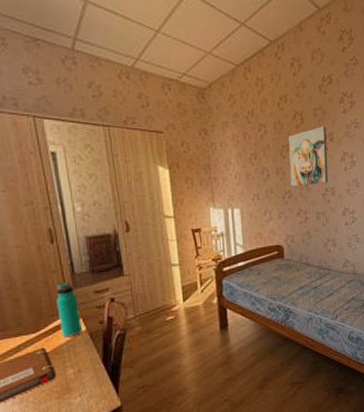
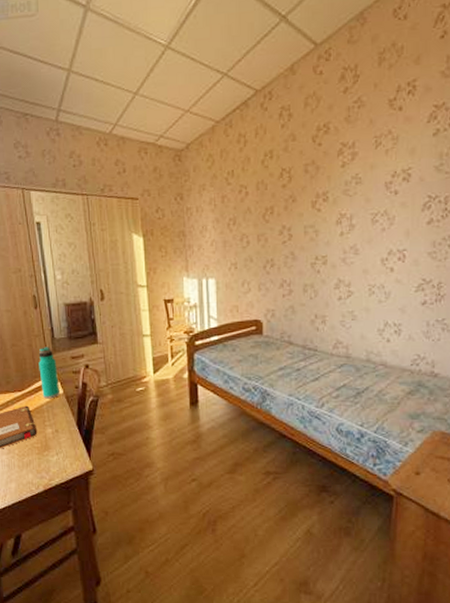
wall art: present [288,127,328,187] -> none [272,184,320,255]

